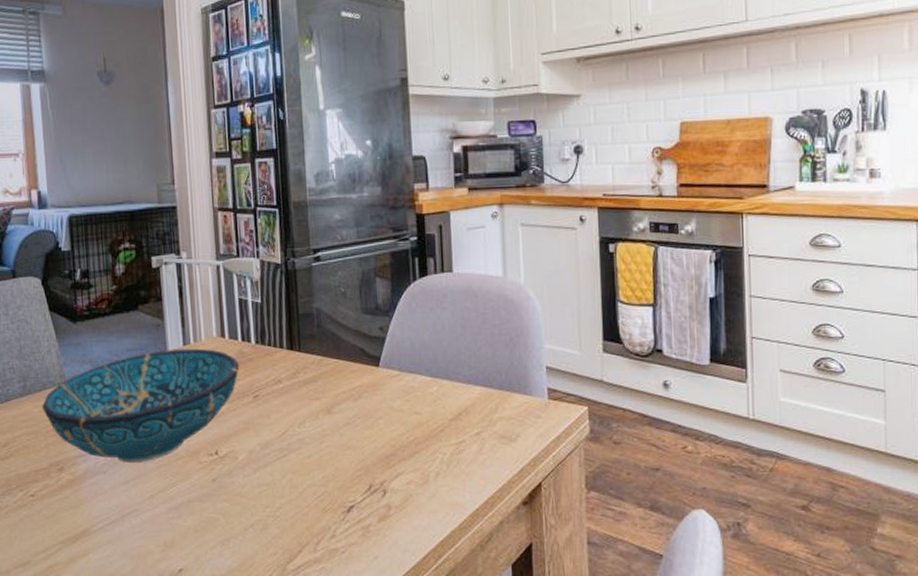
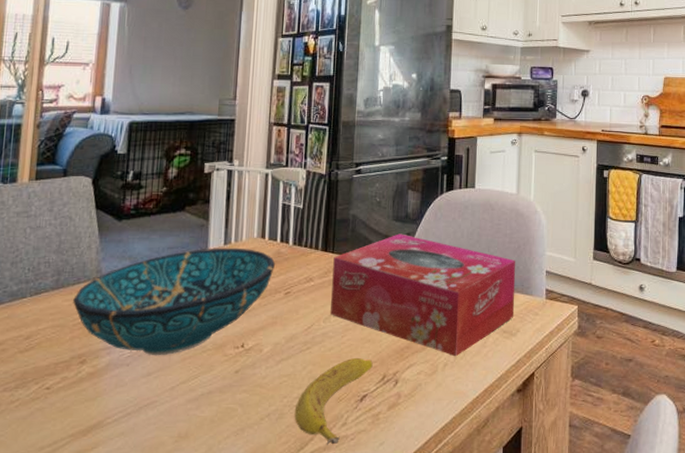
banana: none [278,466,357,558] -> present [294,358,373,445]
tissue box: none [301,328,512,465] -> present [330,233,516,357]

